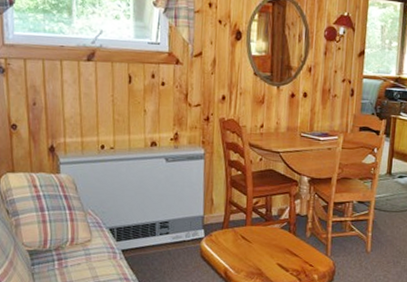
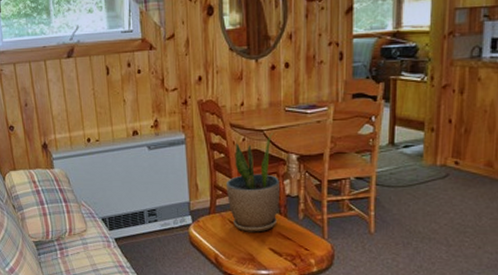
potted plant: none [240,155,291,248] -> present [225,132,279,232]

